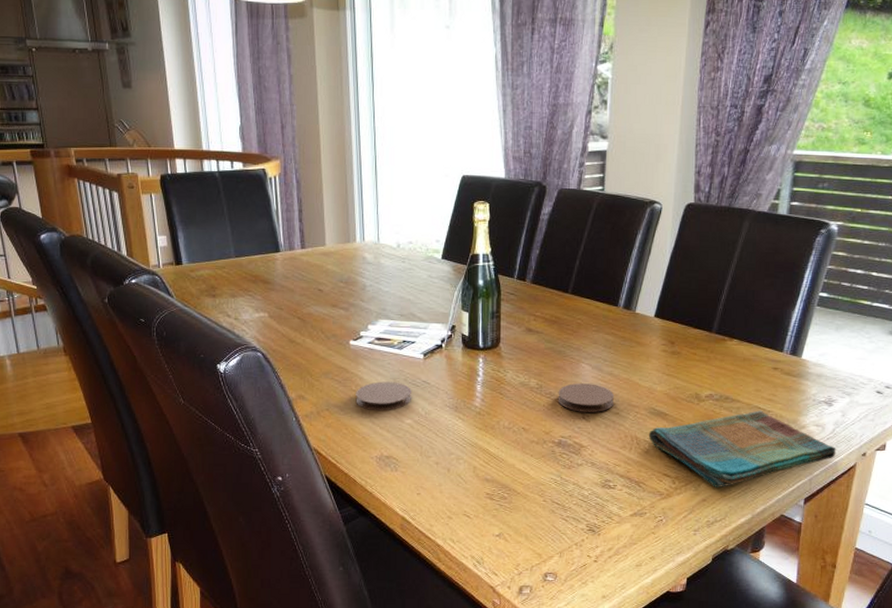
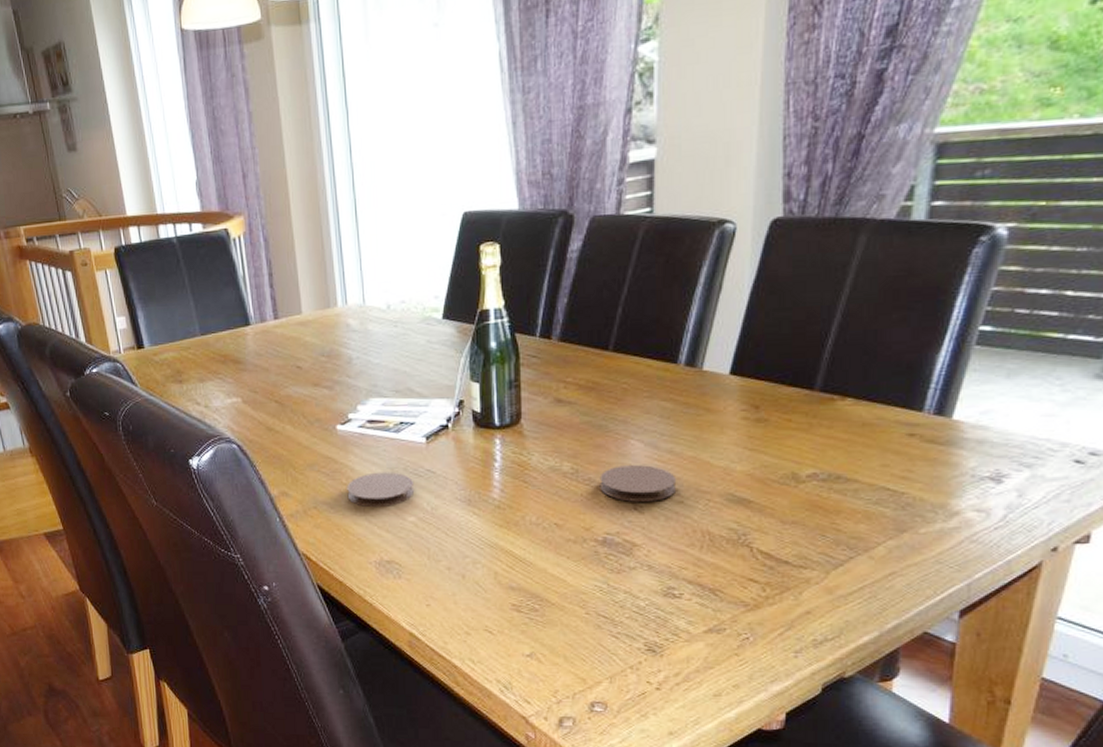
dish towel: present [648,410,836,489] -> none [725,492,1010,597]

